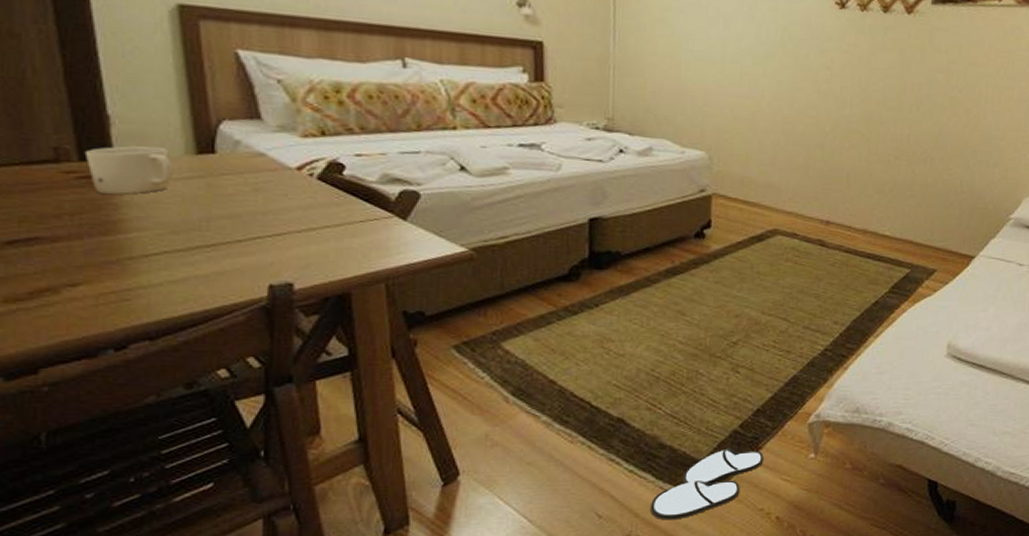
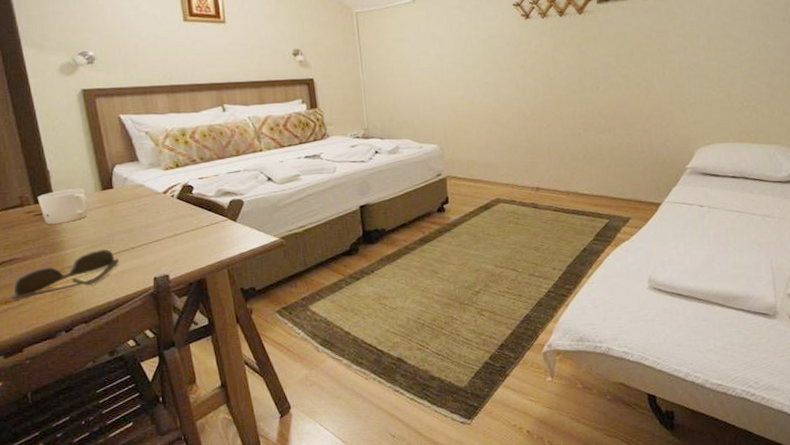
eyeglasses: none [25,238,216,297] -> present [11,249,120,299]
slippers: present [650,447,763,520] -> none [430,376,511,437]

